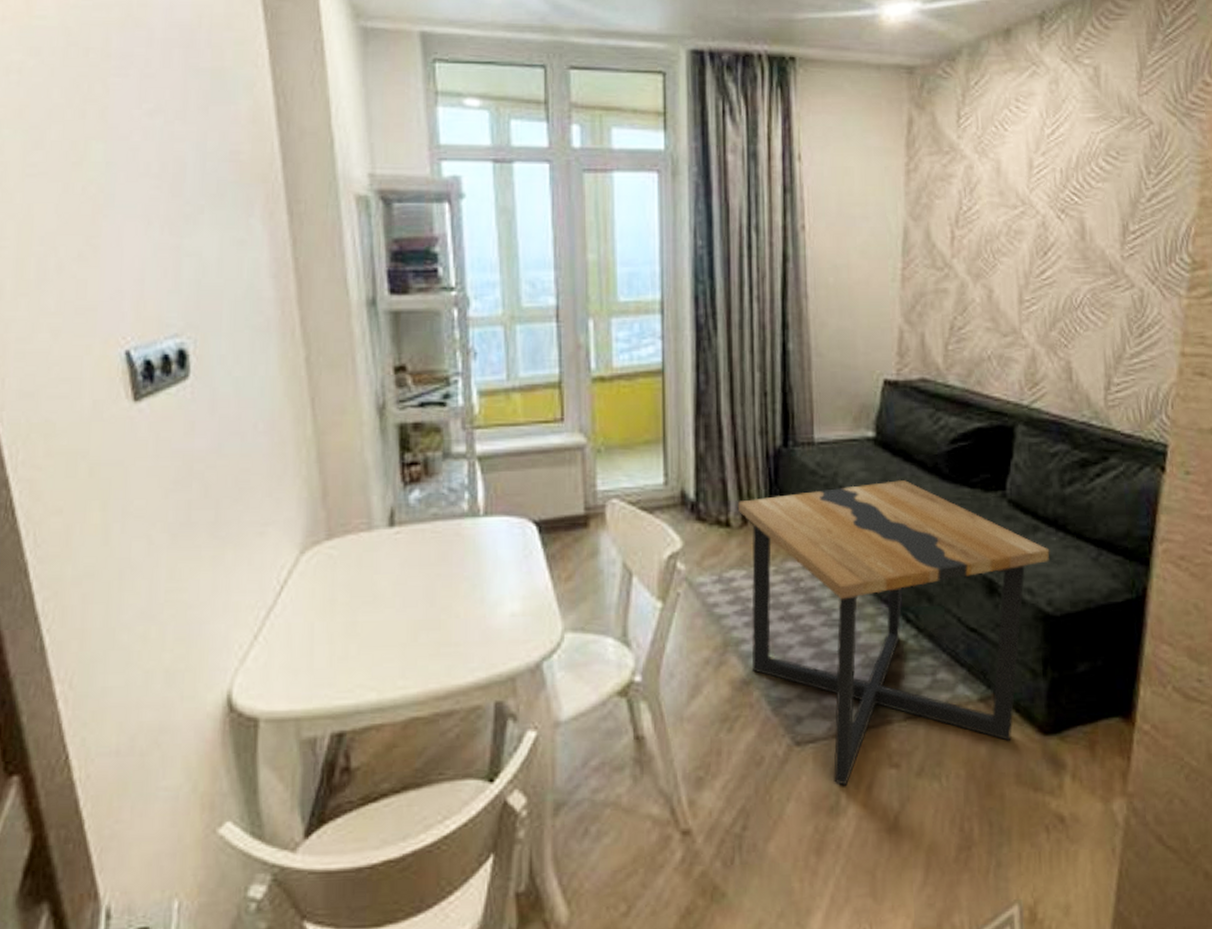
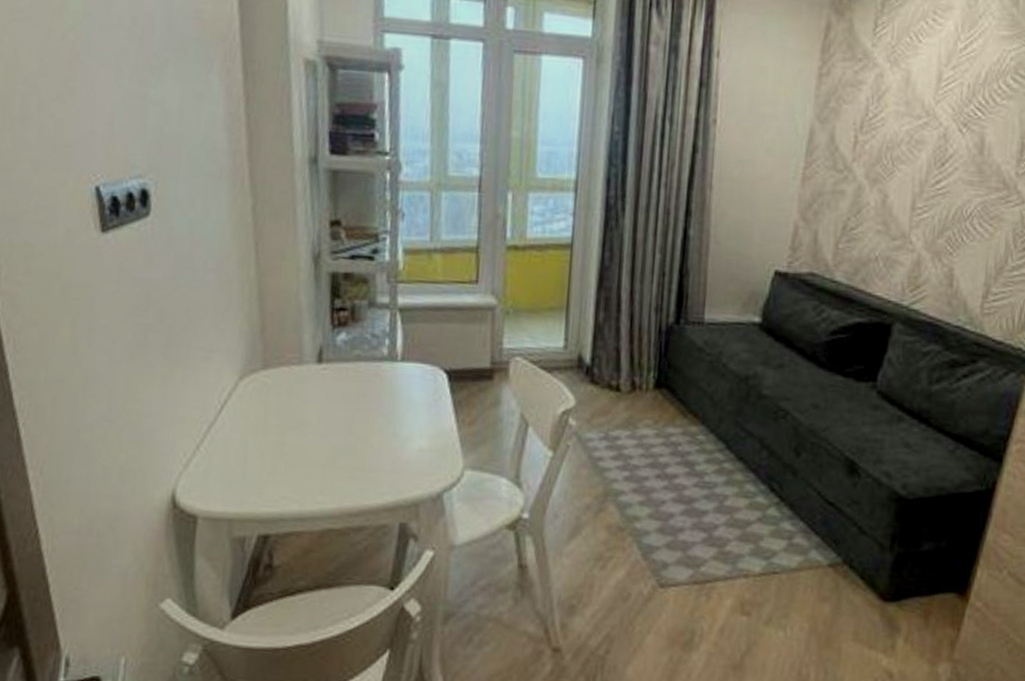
side table: present [737,480,1050,786] -> none [628,364,911,626]

